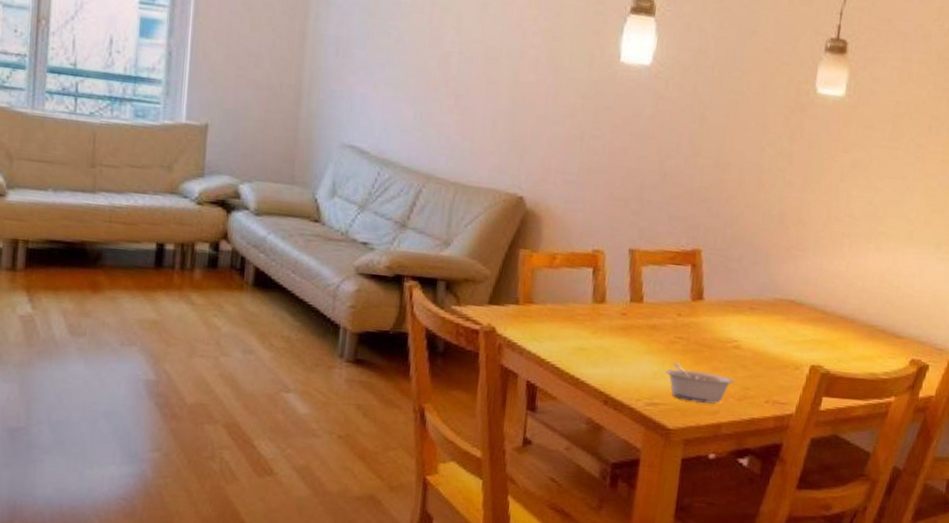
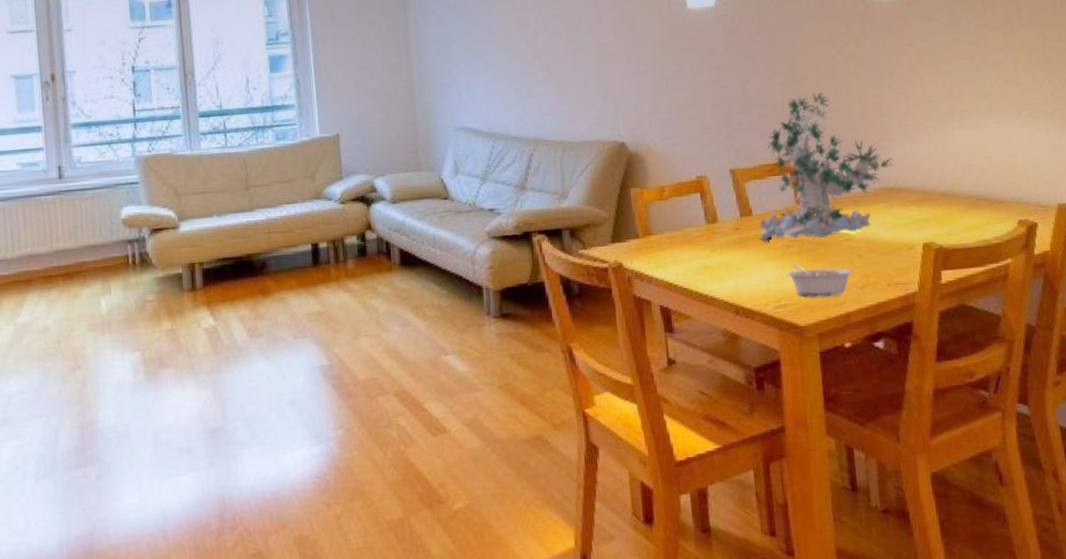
plant: none [645,183,800,341] -> present [759,92,893,242]

